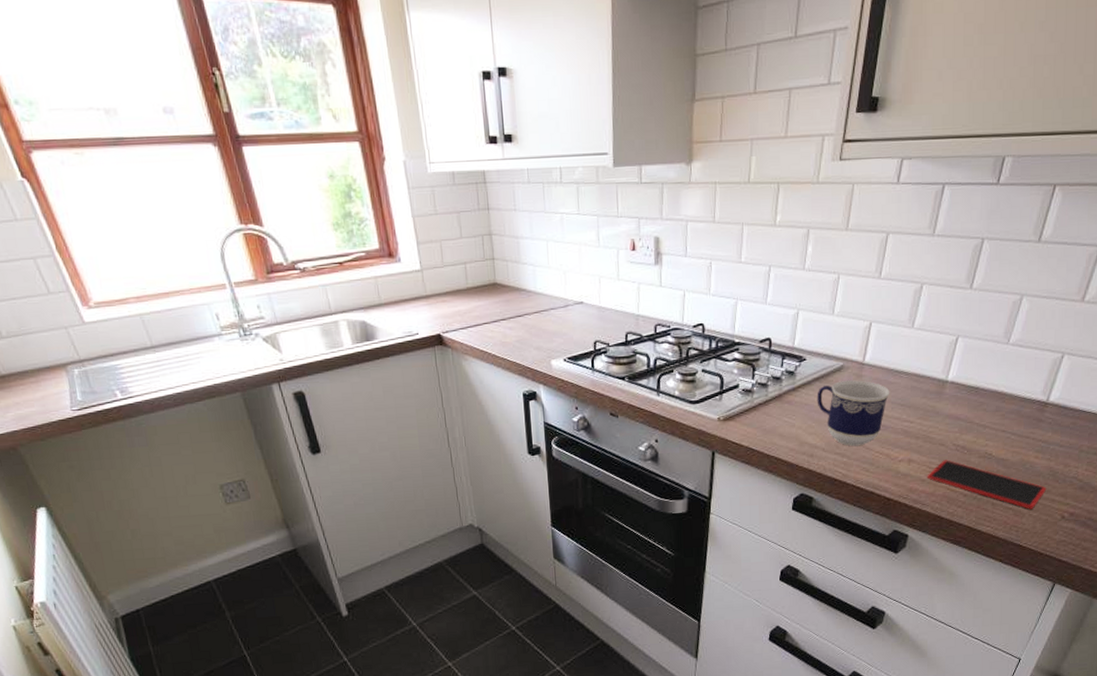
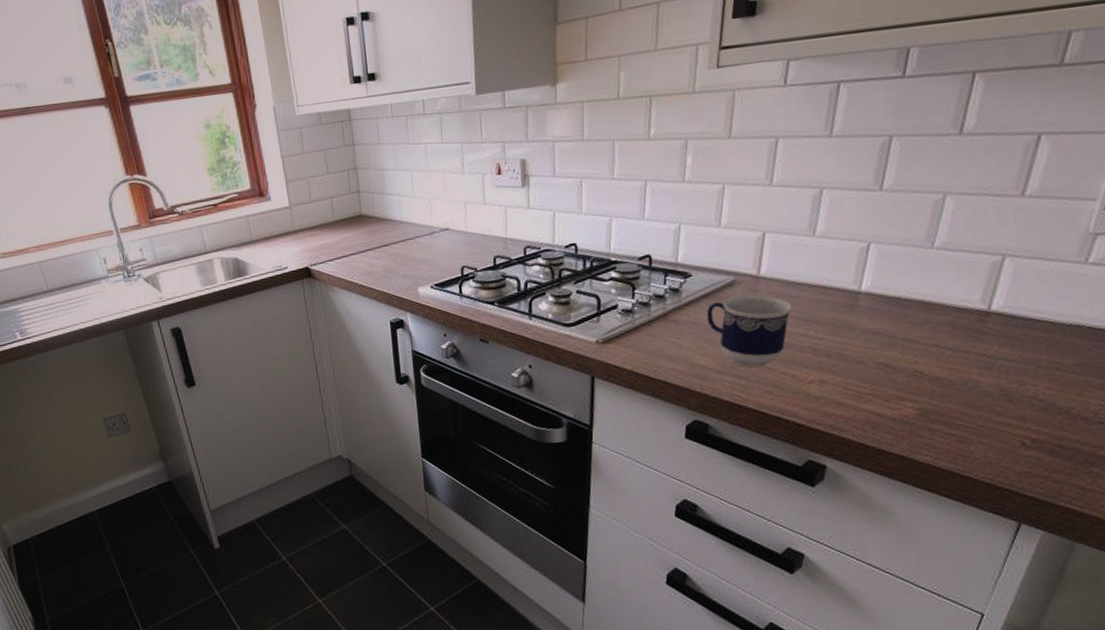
smartphone: present [927,460,1047,509] -> none [844,380,998,435]

